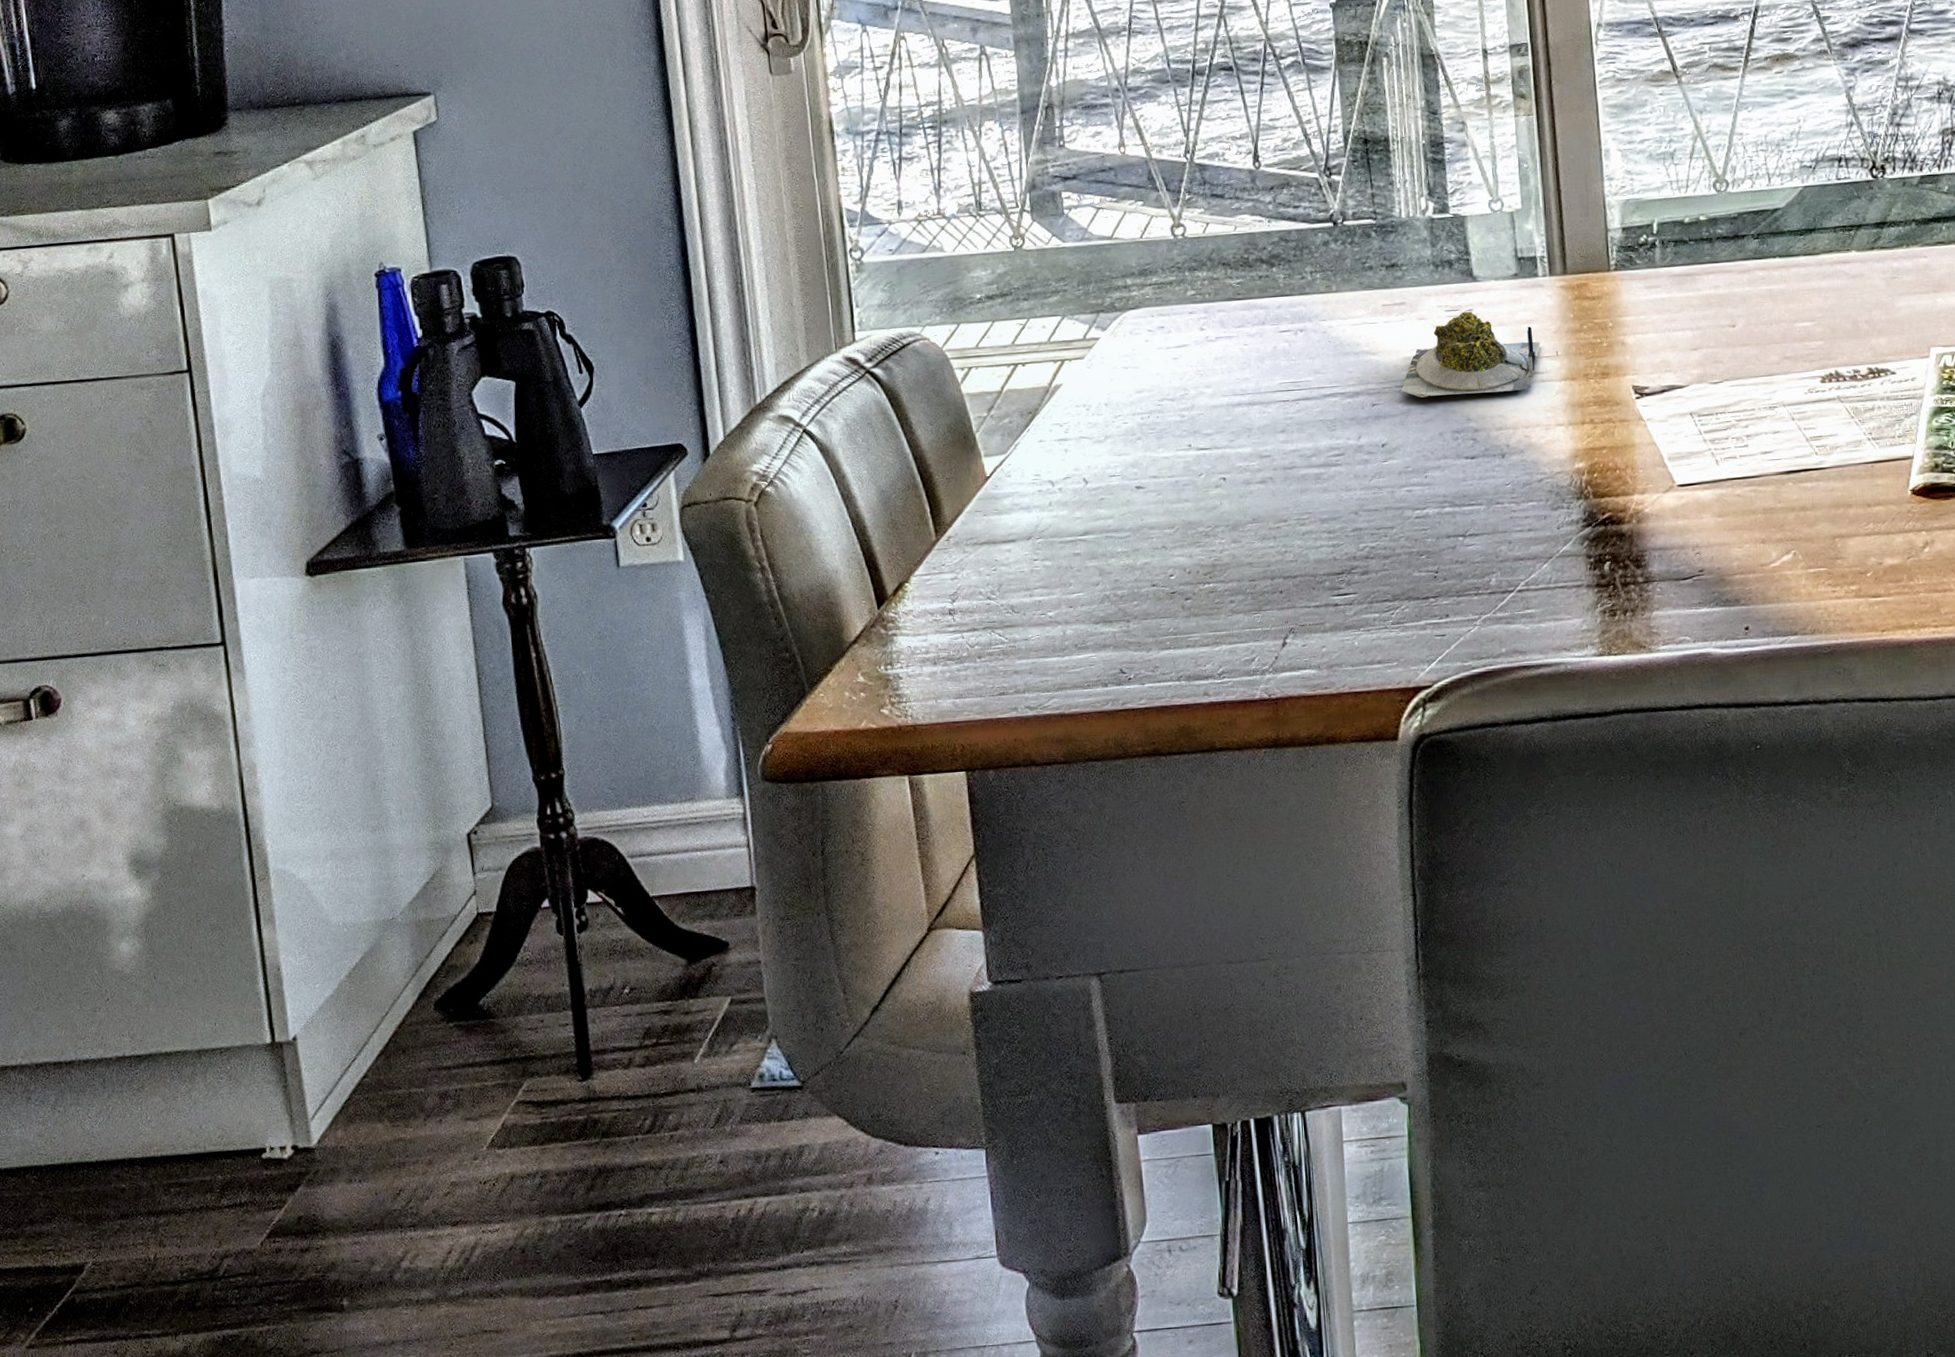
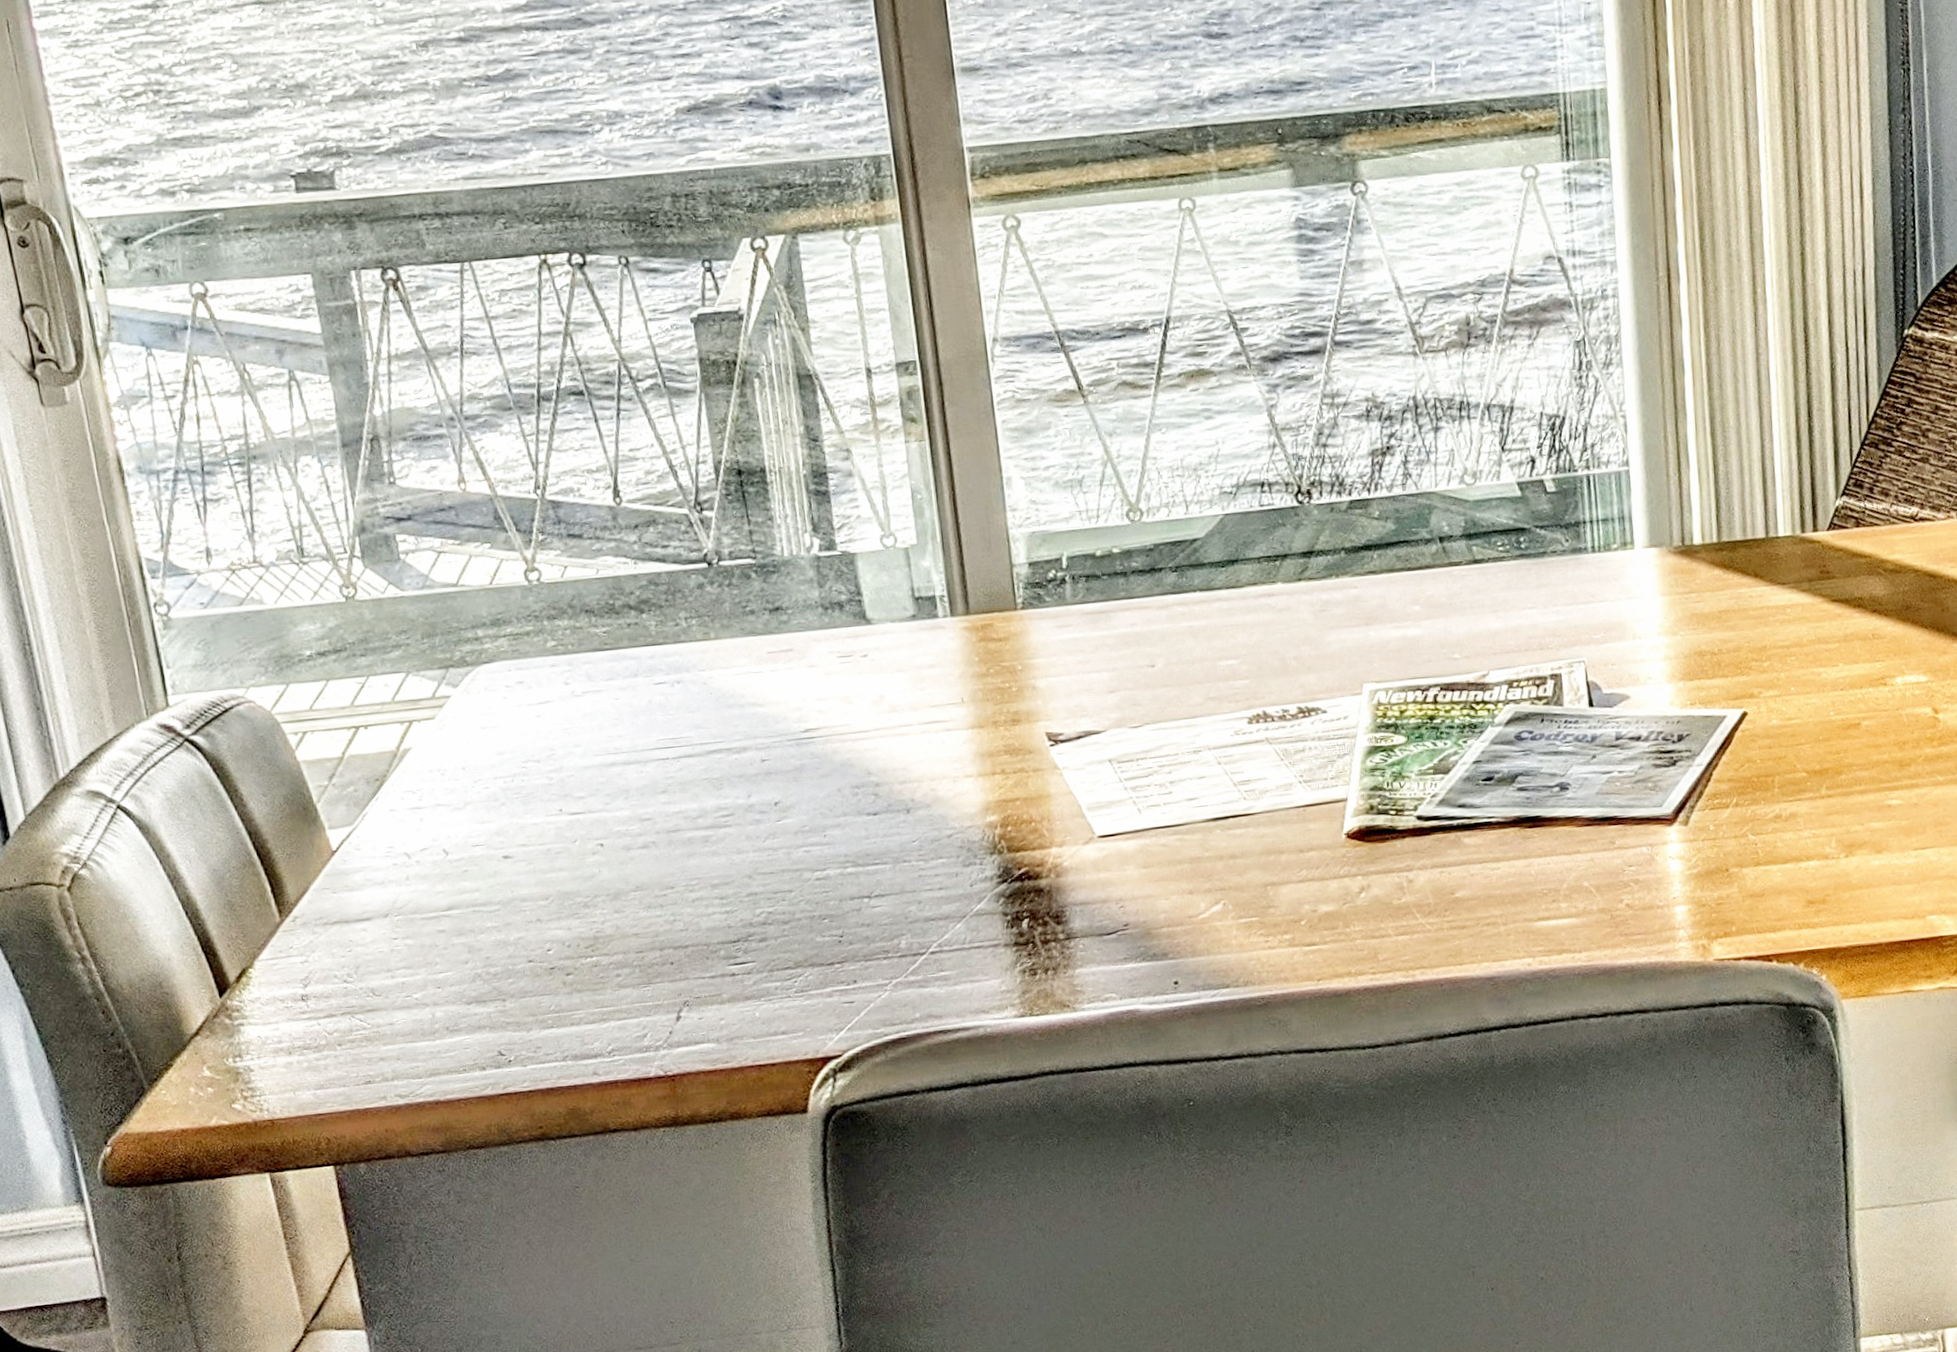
succulent plant: present [1401,311,1541,398] -> none [792,657,945,752]

